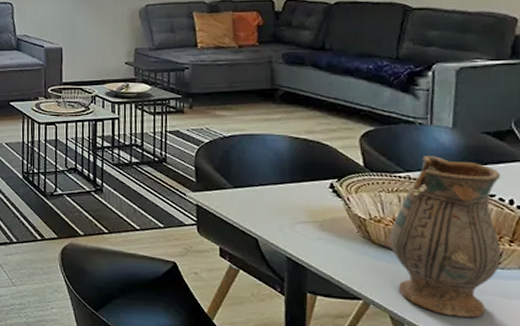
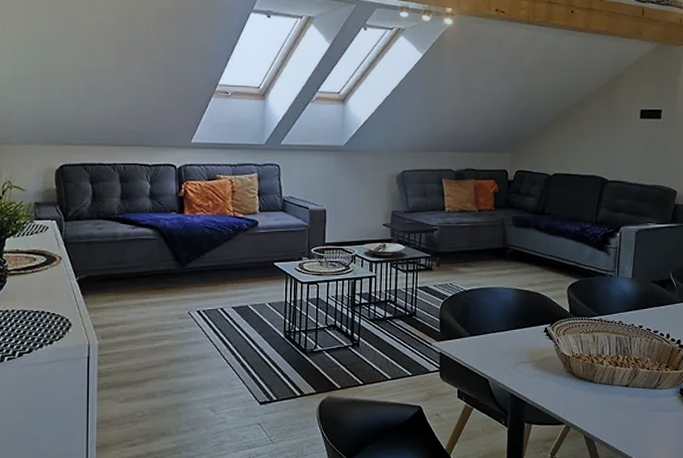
ceramic pitcher: present [390,156,502,318] -> none [586,302,662,431]

